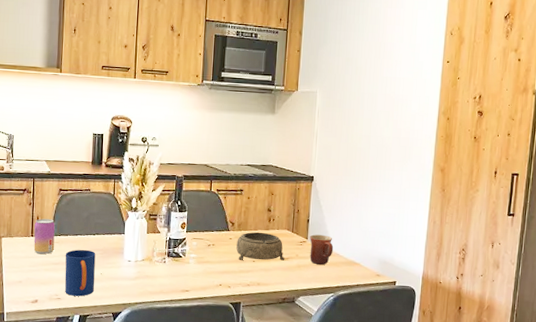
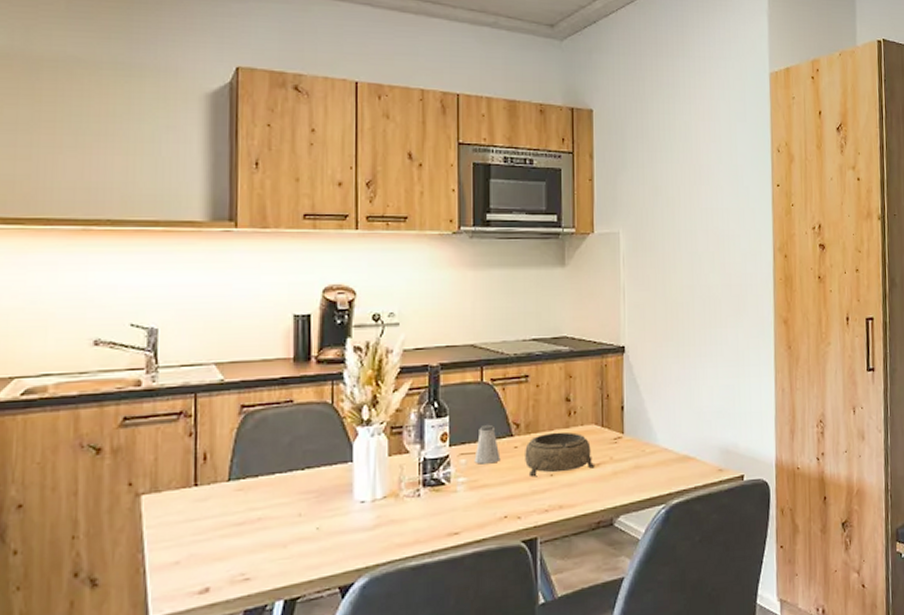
beverage can: present [33,218,55,255] -> none [199,454,236,513]
mug: present [64,249,96,297] -> none [254,494,308,572]
saltshaker: none [202,220,220,248] -> present [474,424,501,464]
mug: present [310,234,334,265] -> none [627,425,660,468]

